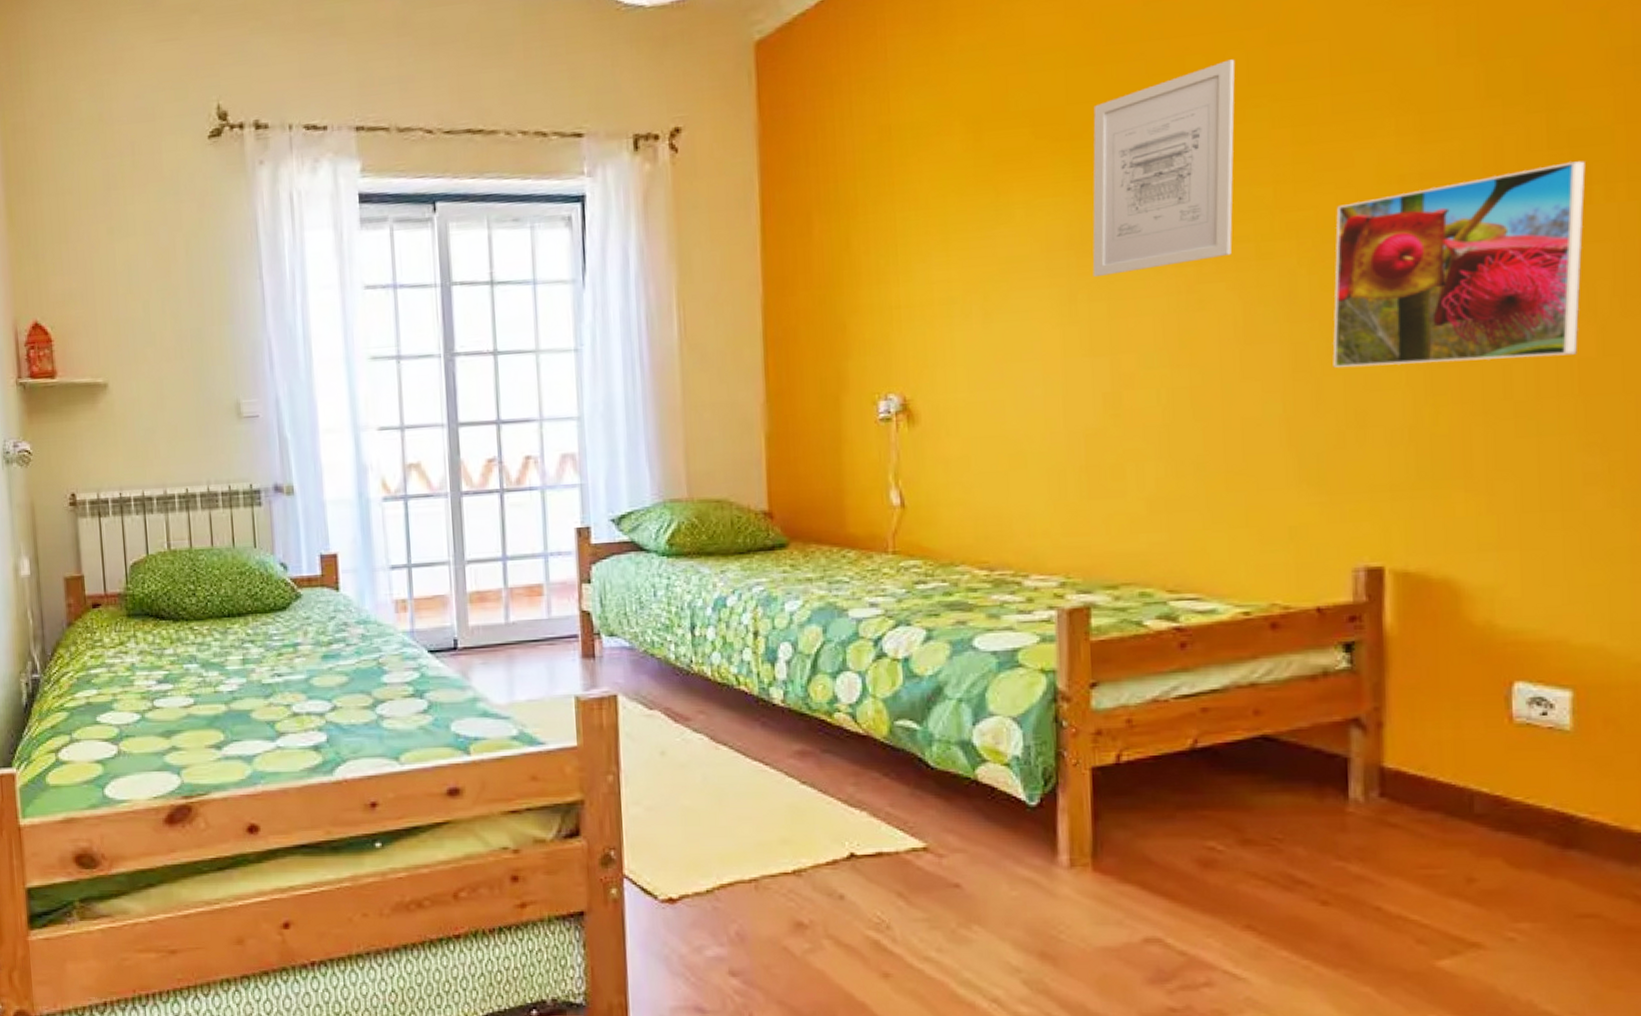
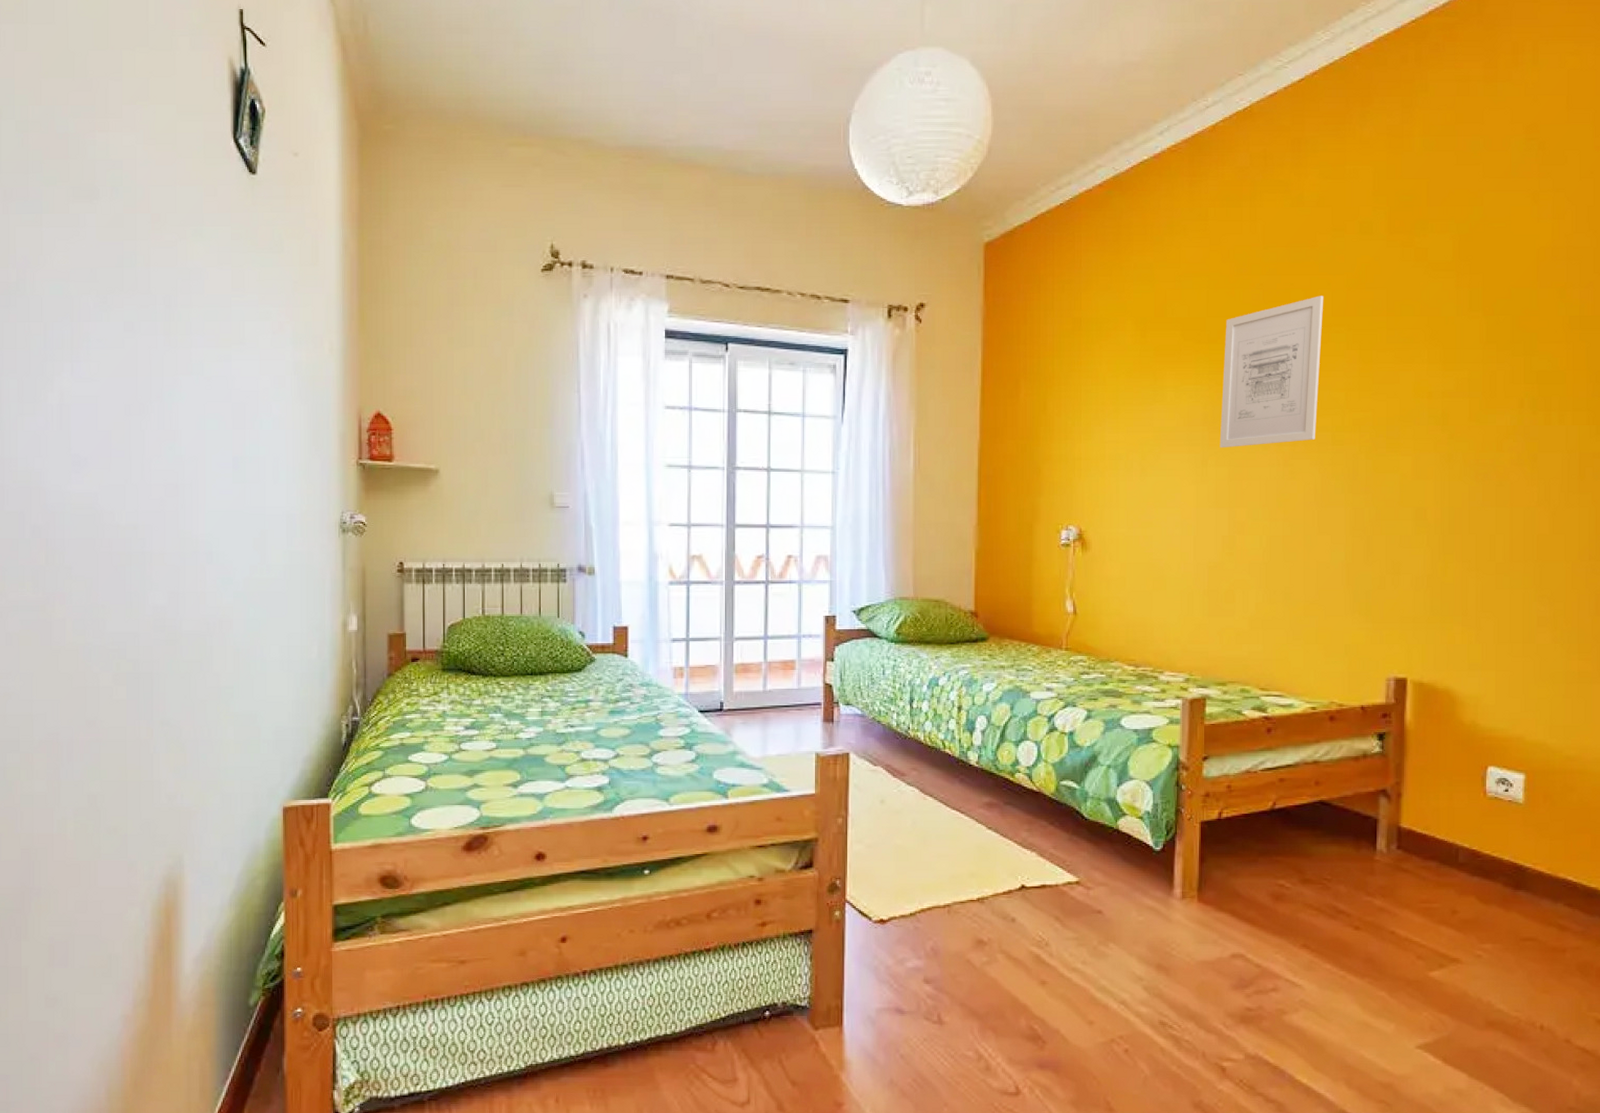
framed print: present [1332,161,1586,368] -> none [1379,394,1547,532]

